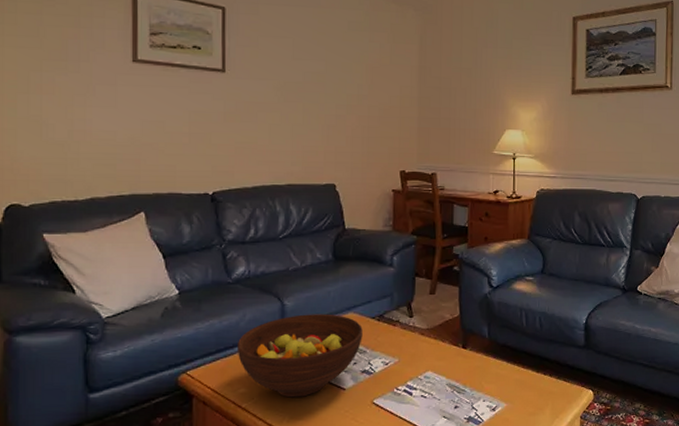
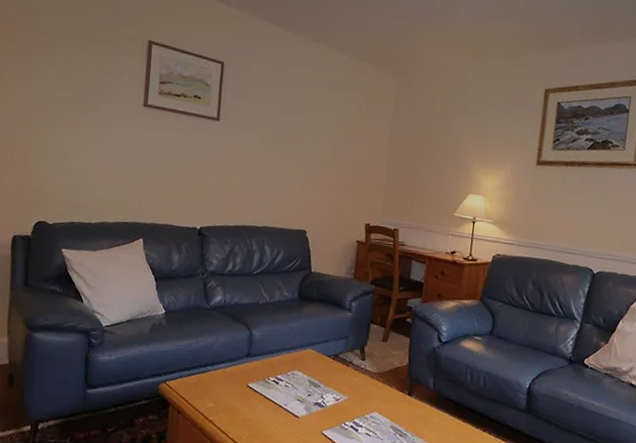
fruit bowl: present [236,314,363,398] -> none [209,345,319,419]

